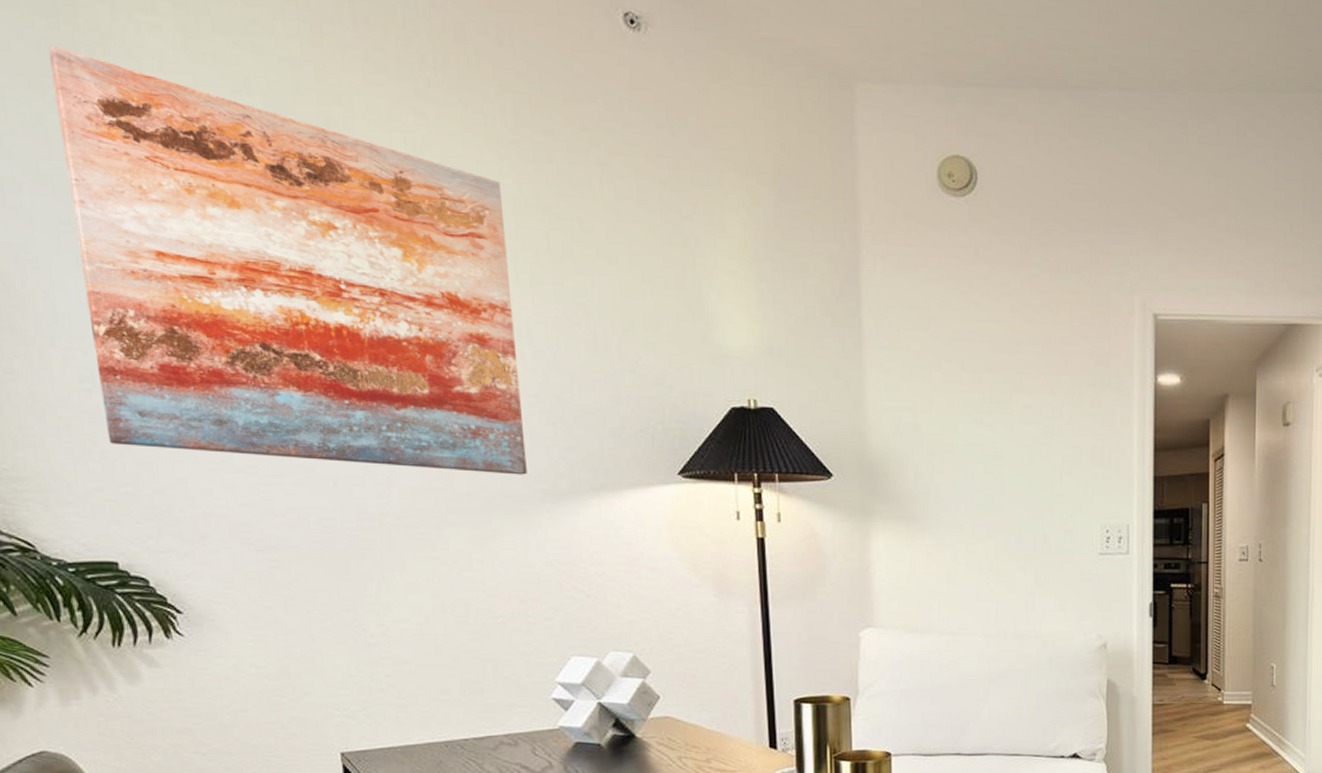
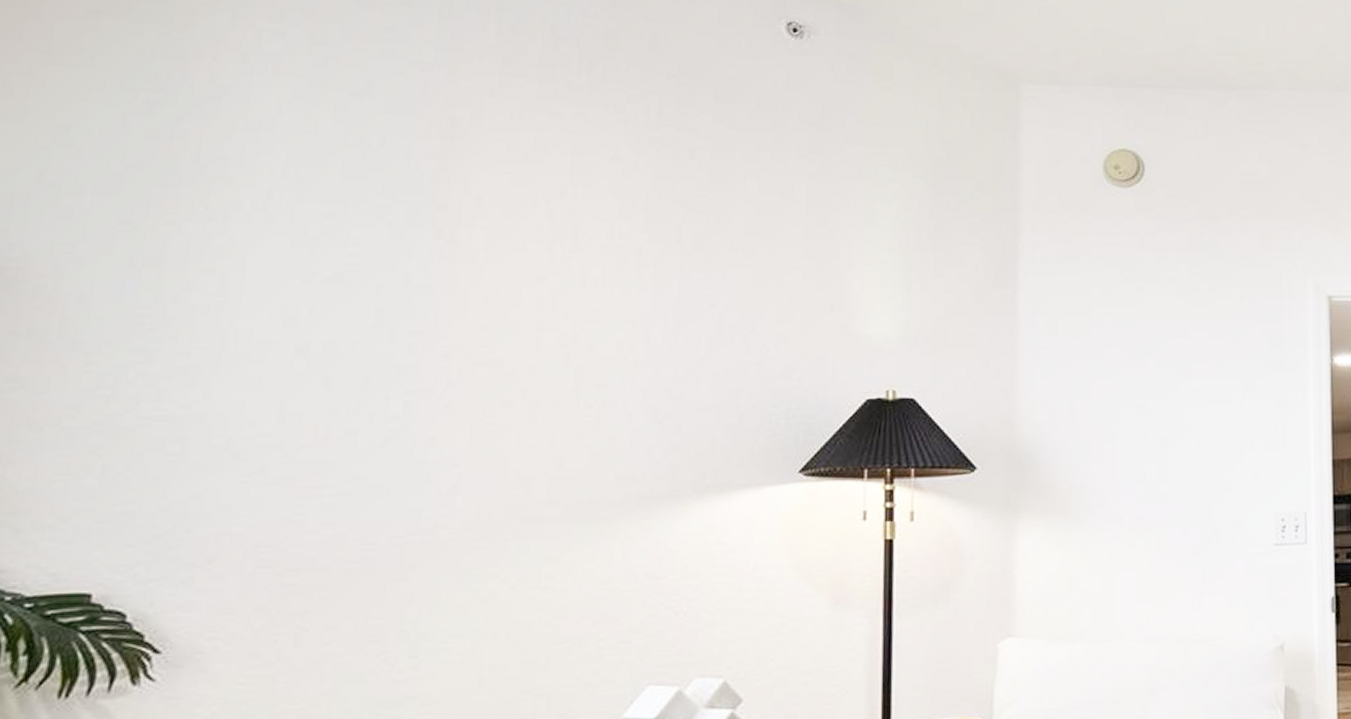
wall art: present [49,46,527,475] -> none [116,52,634,478]

